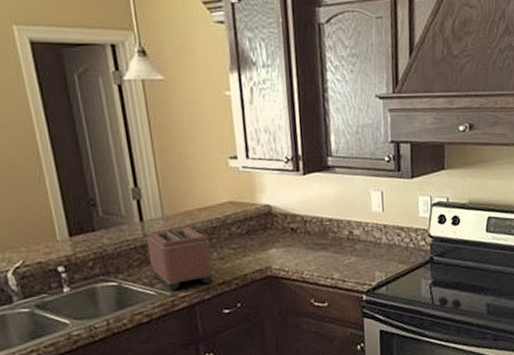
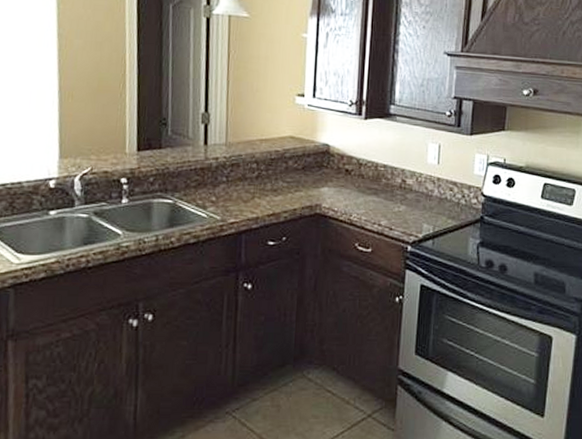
toaster: present [147,225,213,291] -> none [206,154,265,216]

